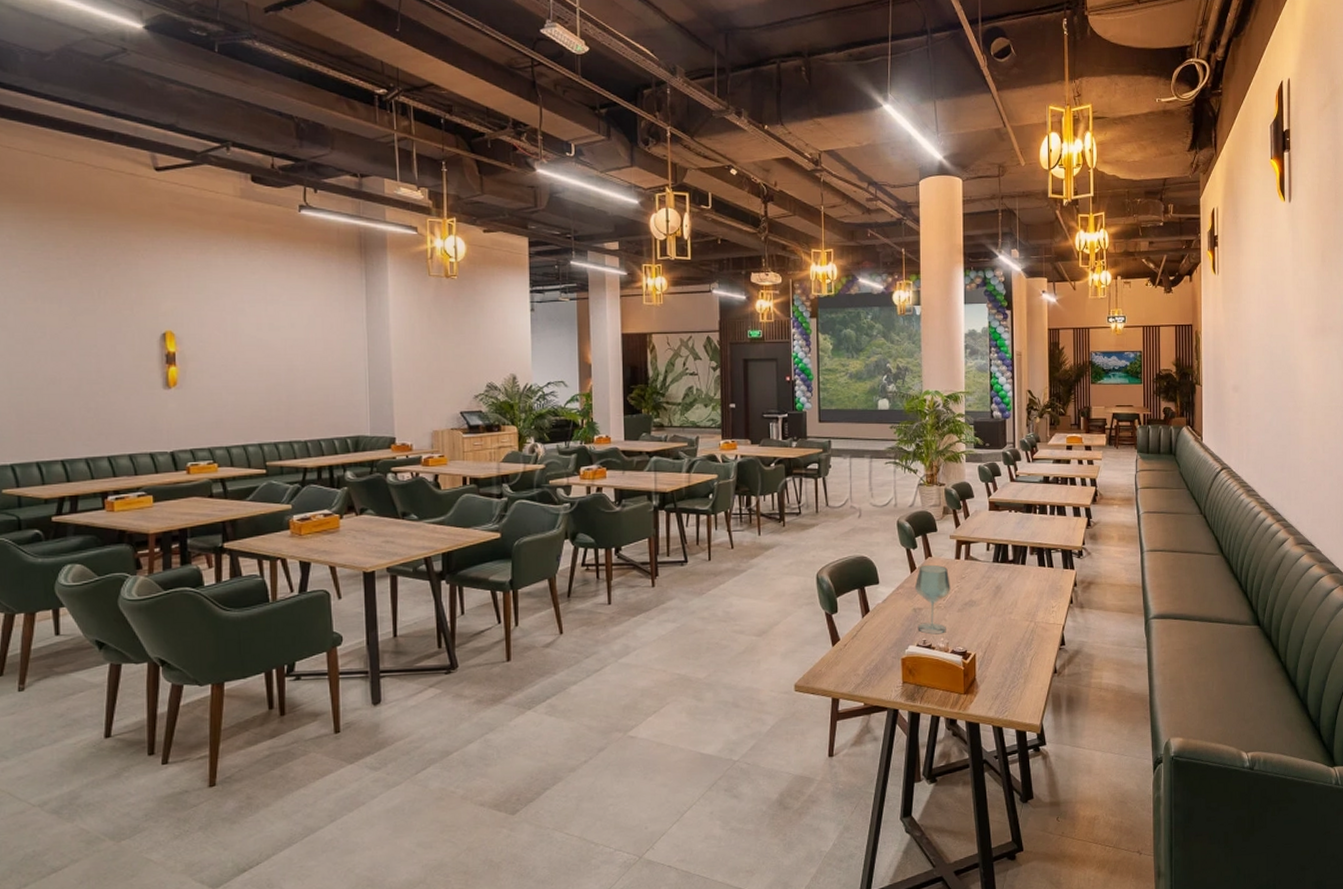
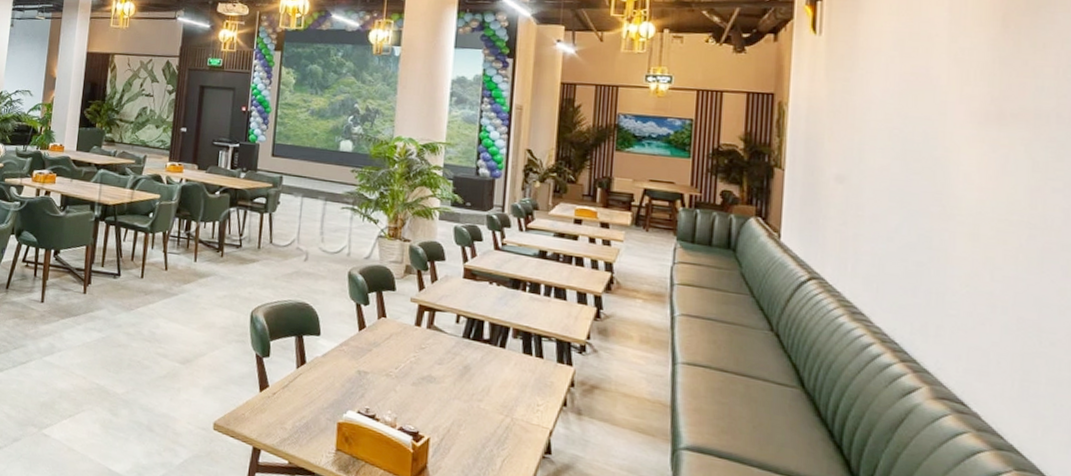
wine glass: present [914,564,952,635] -> none [360,325,407,406]

